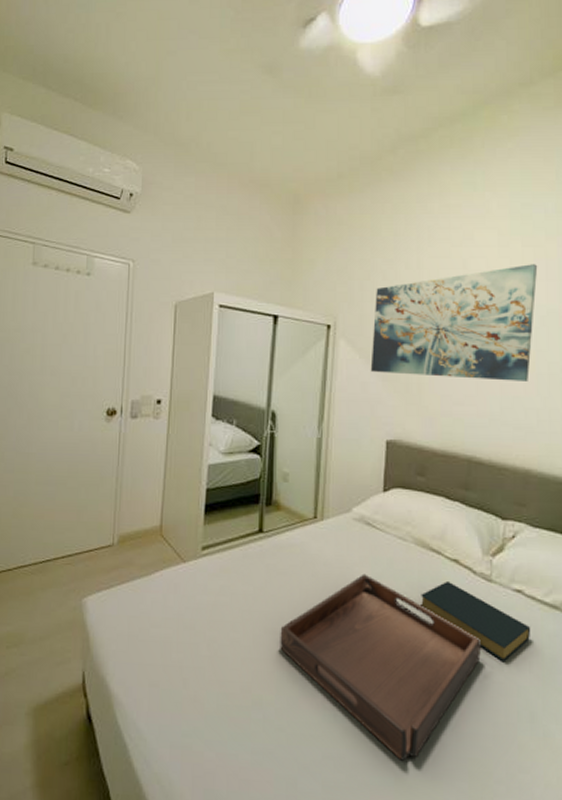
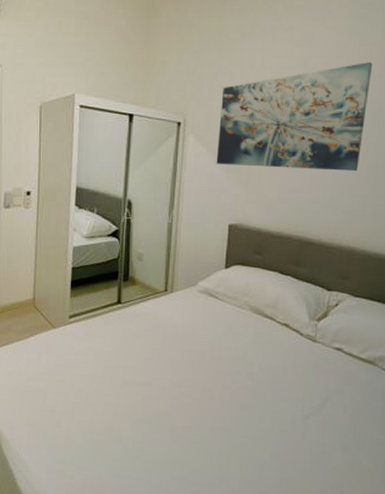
serving tray: present [280,573,482,761] -> none [136,336,305,481]
hardback book: present [421,580,531,661] -> none [255,341,348,405]

